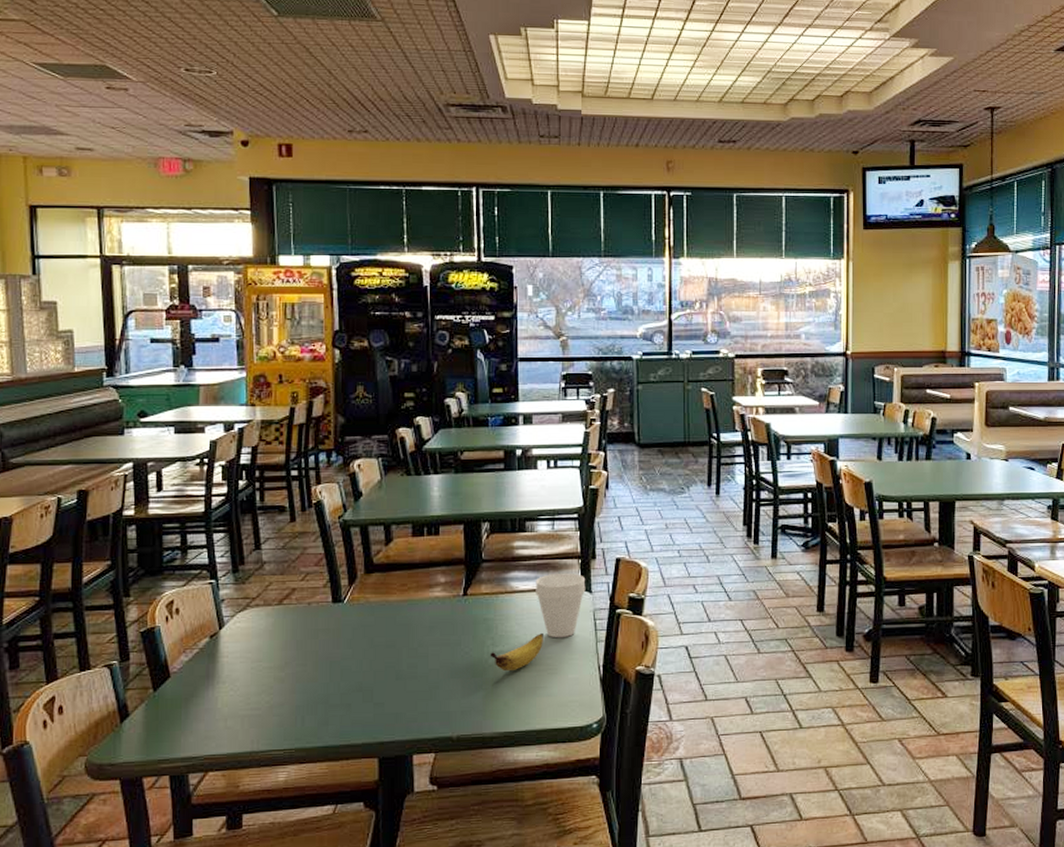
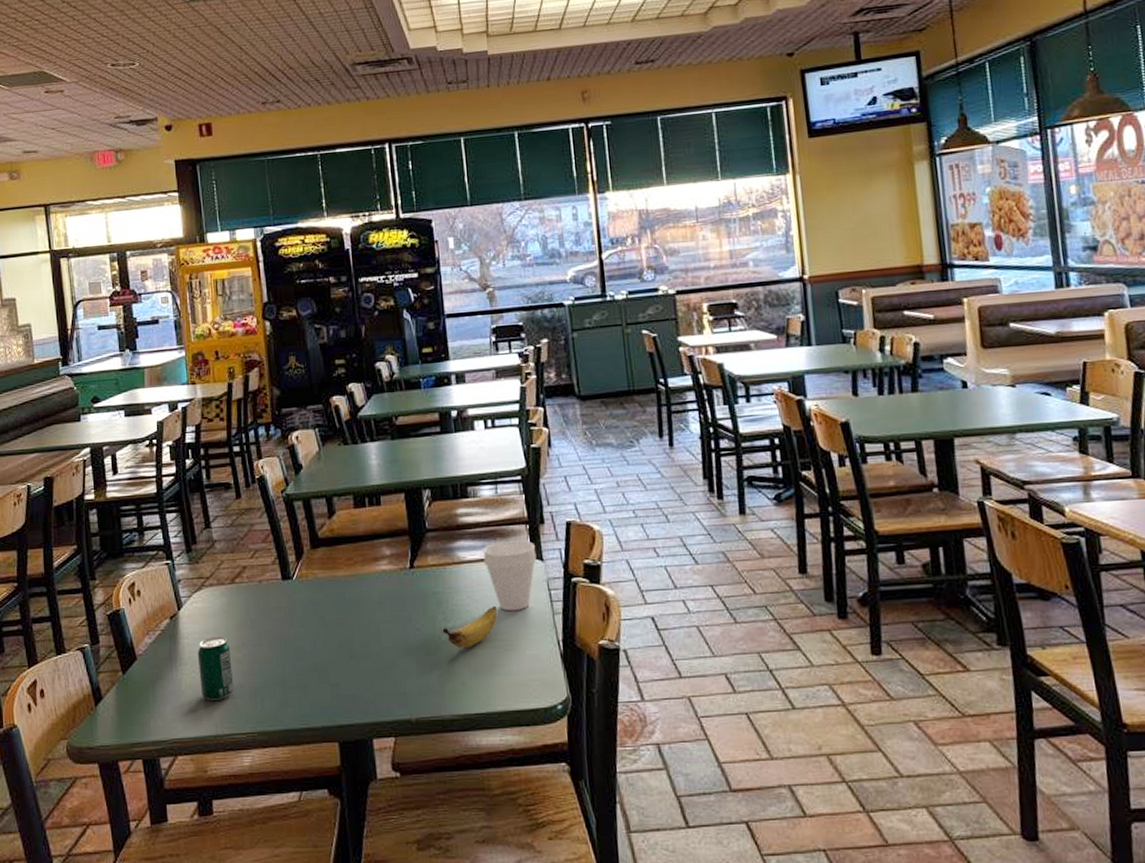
beverage can: none [237,656,274,719] -> present [197,636,234,702]

